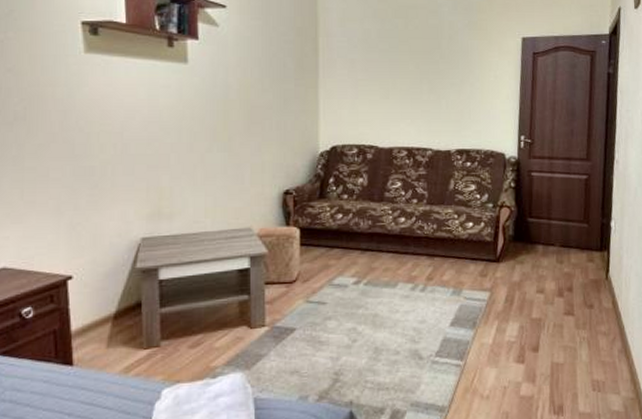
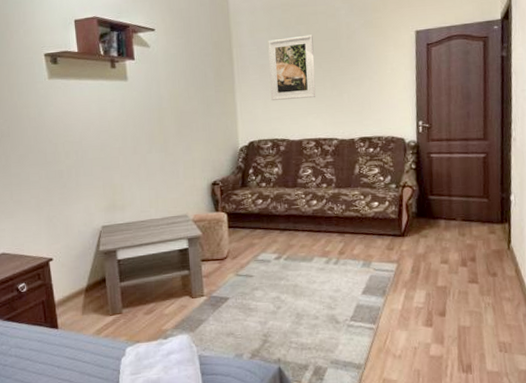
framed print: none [359,30,412,101] -> present [268,34,316,100]

